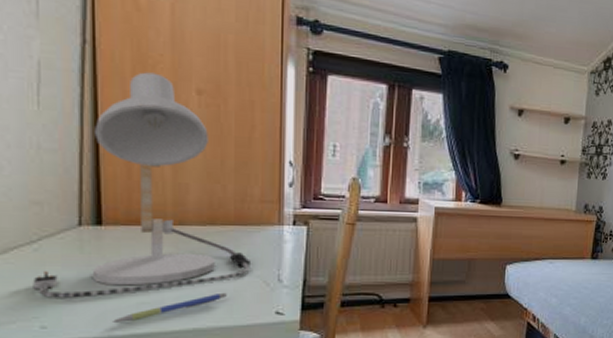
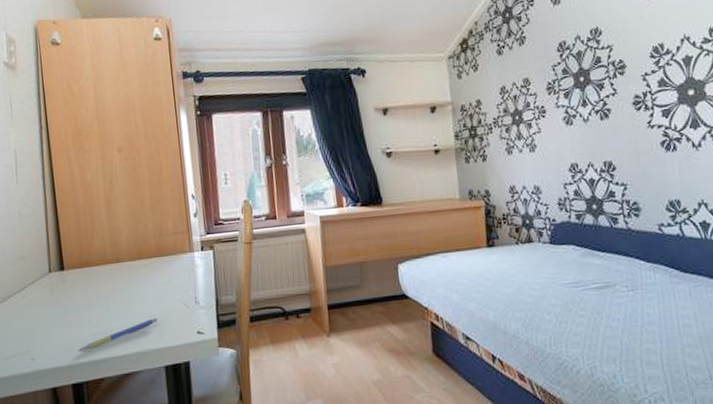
desk lamp: present [33,72,250,298] -> none [23,141,173,334]

